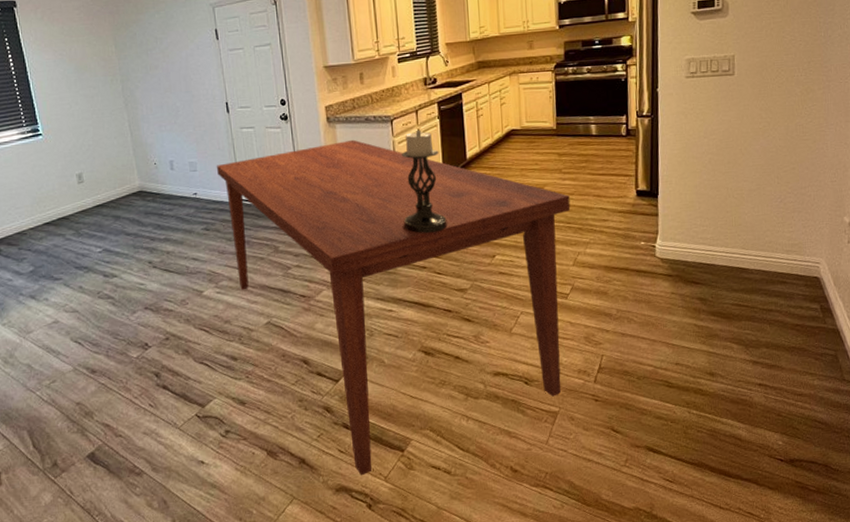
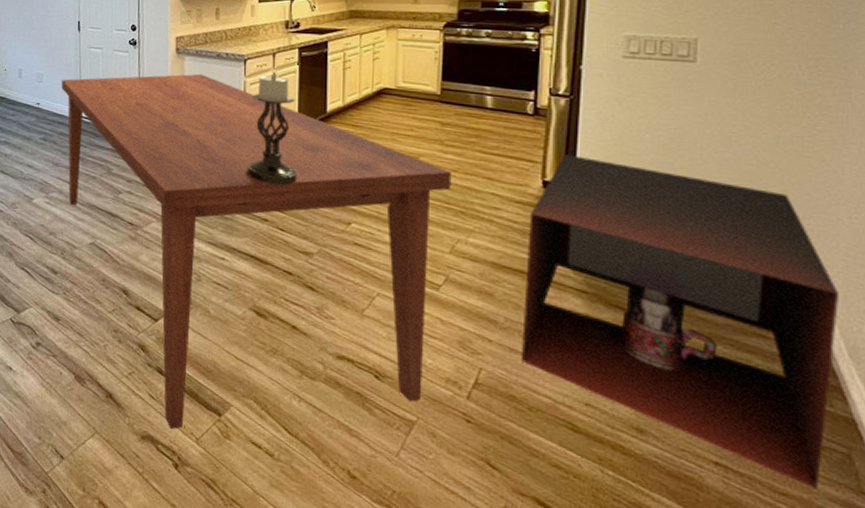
storage cabinet: none [628,165,828,386] -> present [520,154,840,489]

